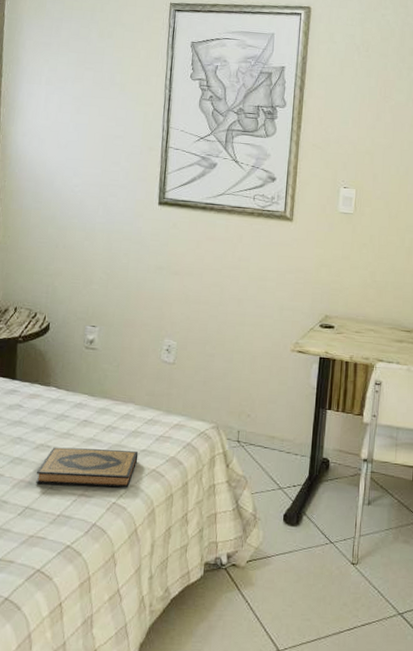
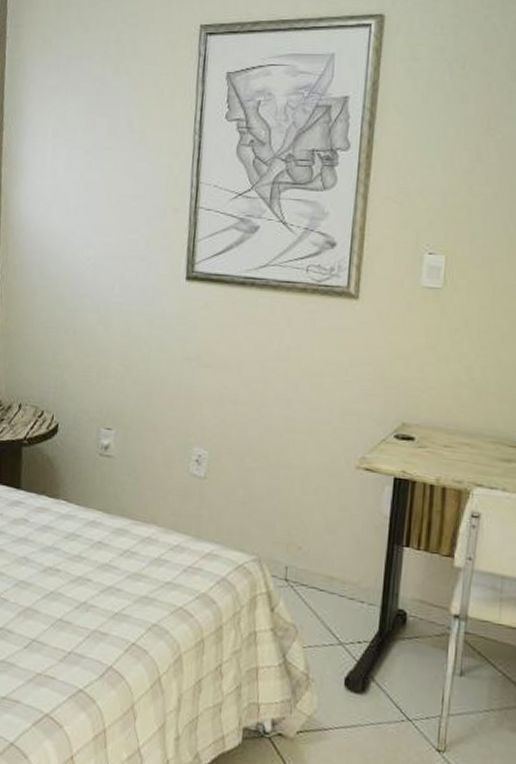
hardback book: present [36,447,139,488] -> none [43,571,163,628]

